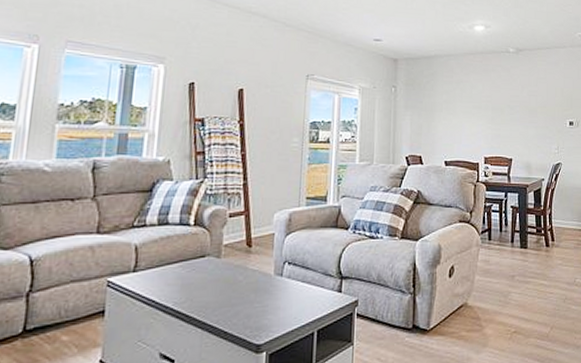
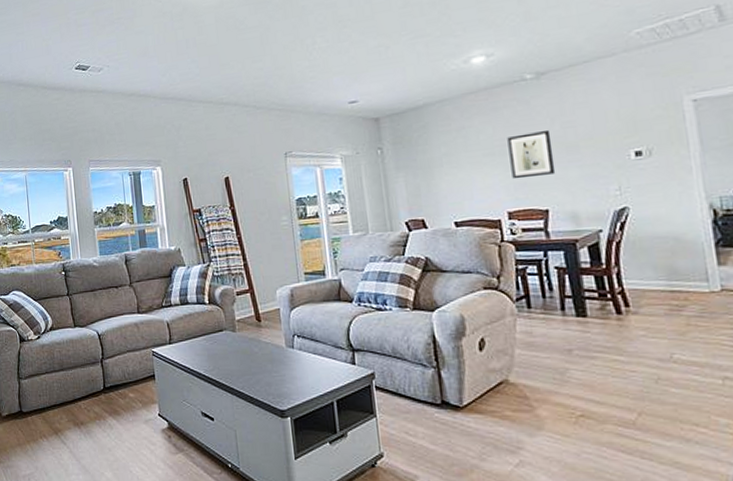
wall art: none [491,94,520,131] -> present [507,129,556,179]

